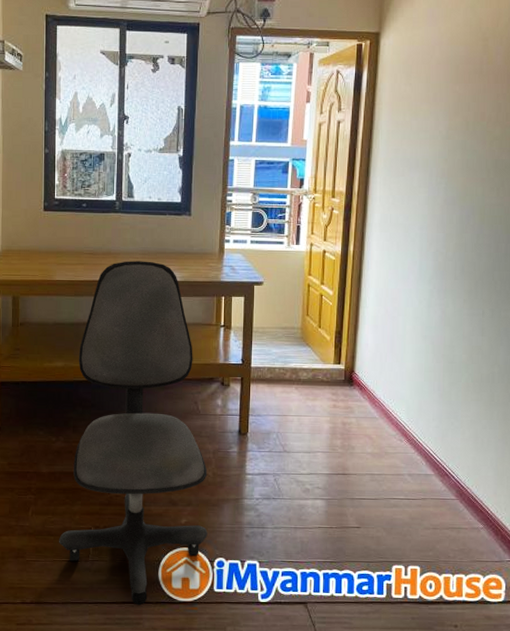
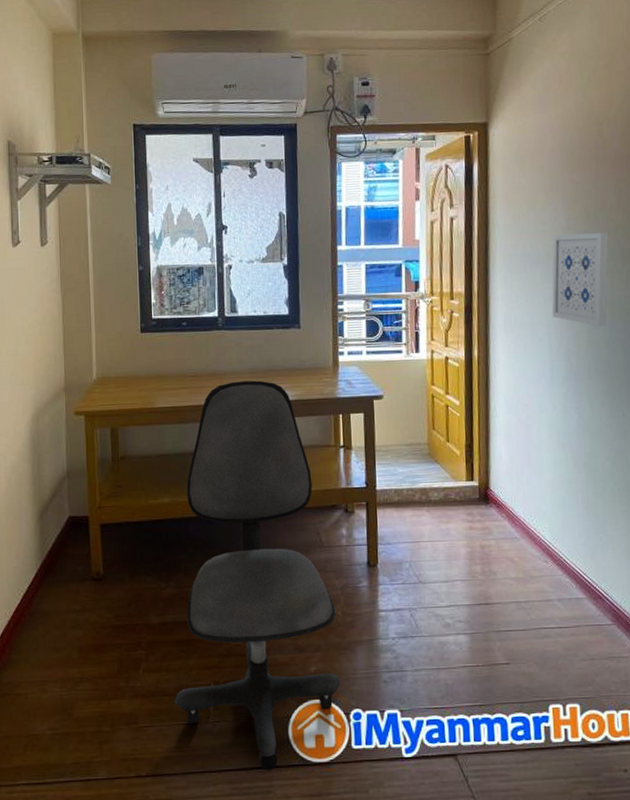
wall art: none [425,143,485,231] -> present [552,233,609,327]

